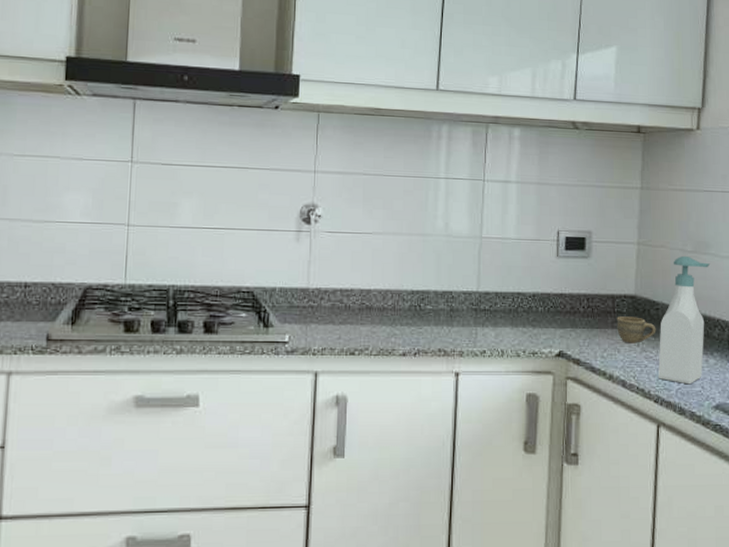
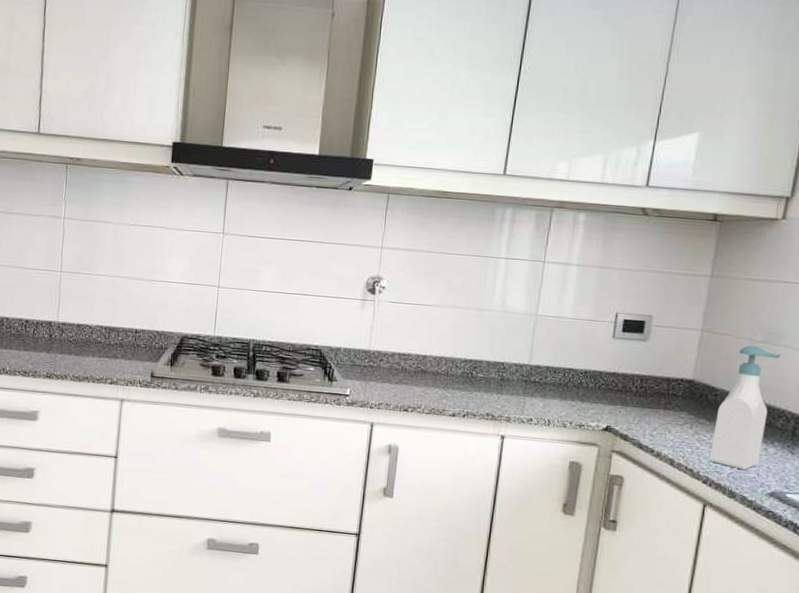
cup: present [617,316,656,343] -> none [669,399,713,426]

